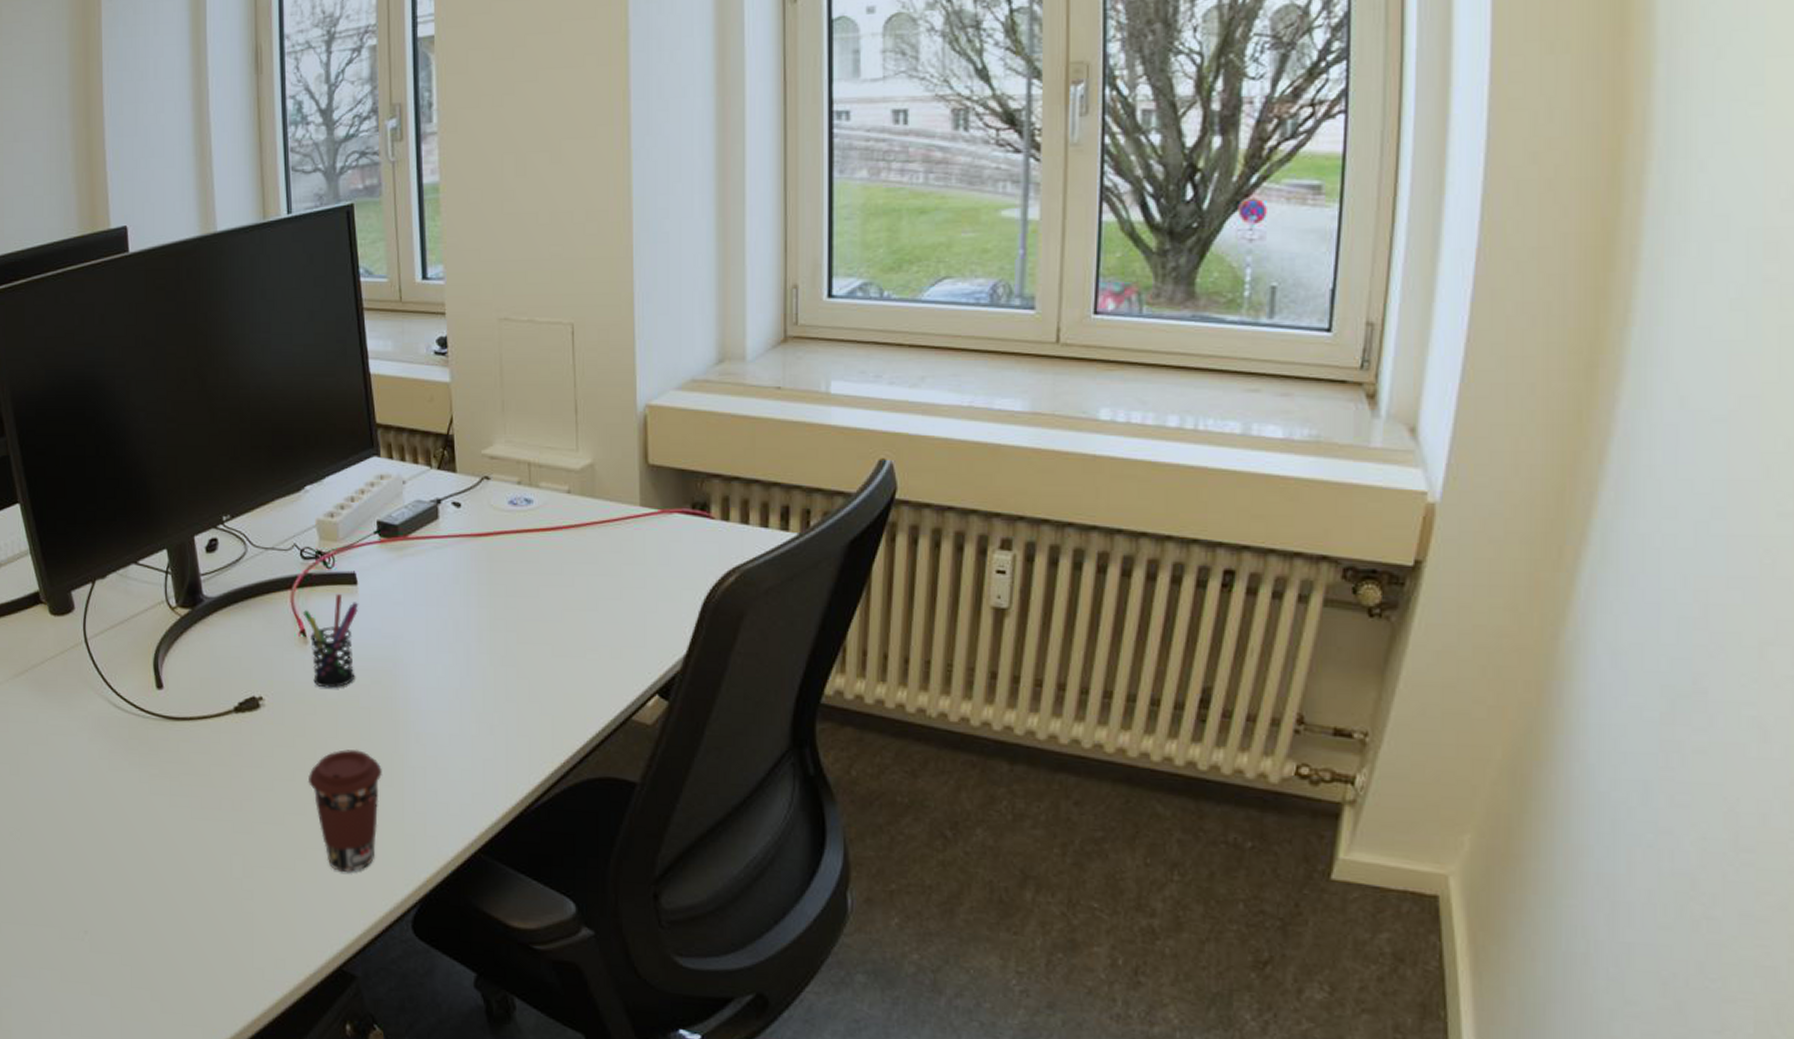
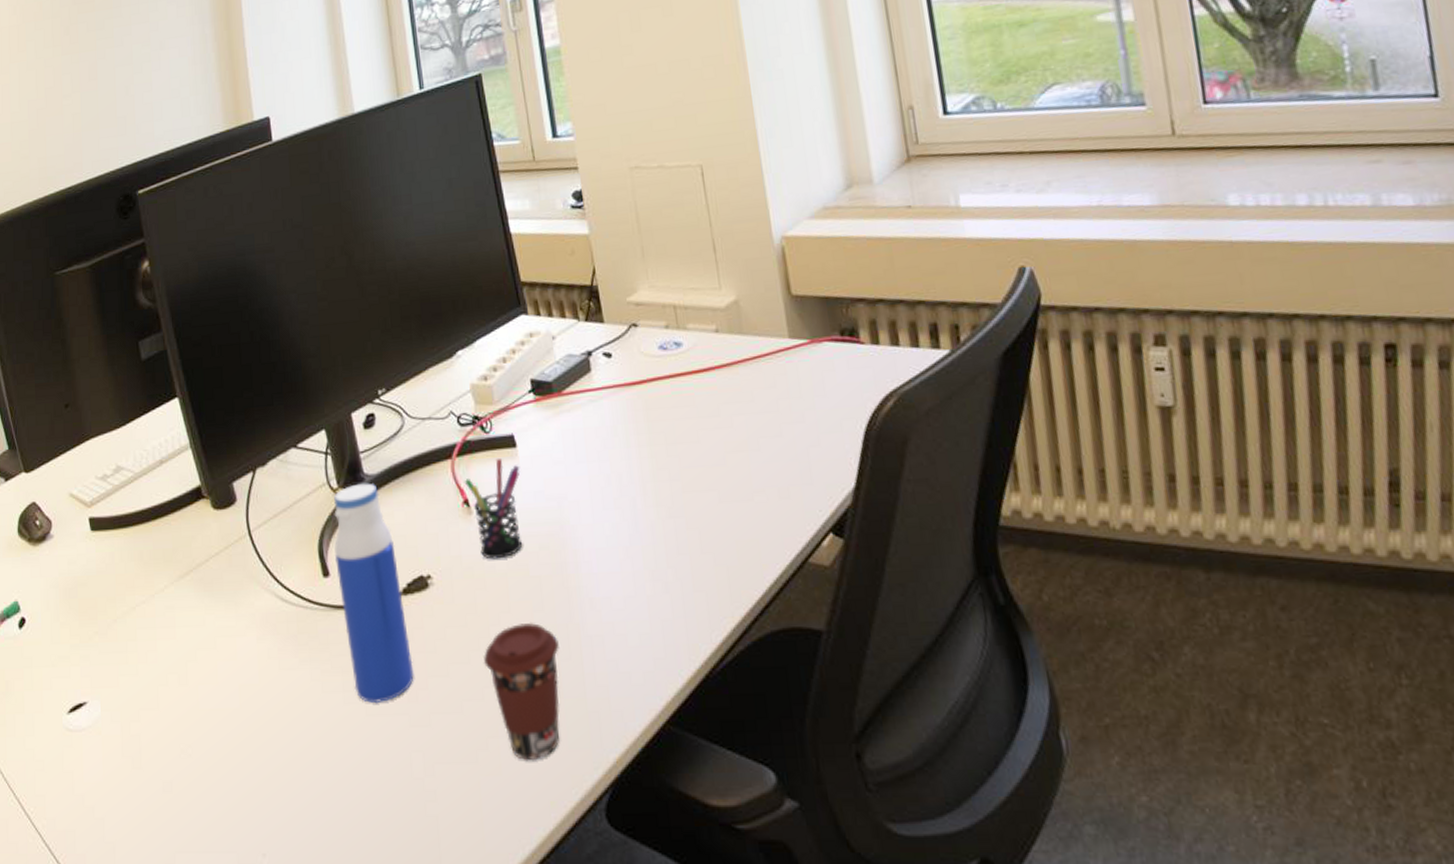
water bottle: none [170,604,240,809] -> present [334,483,414,704]

